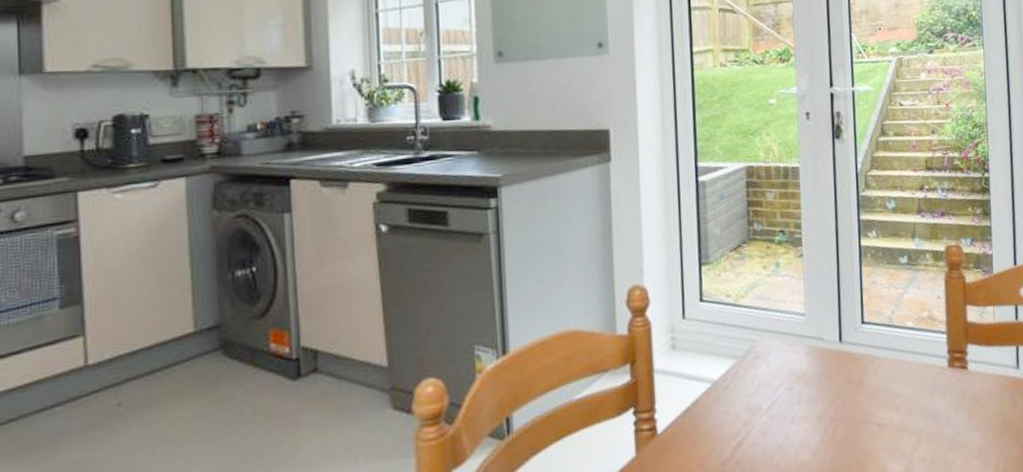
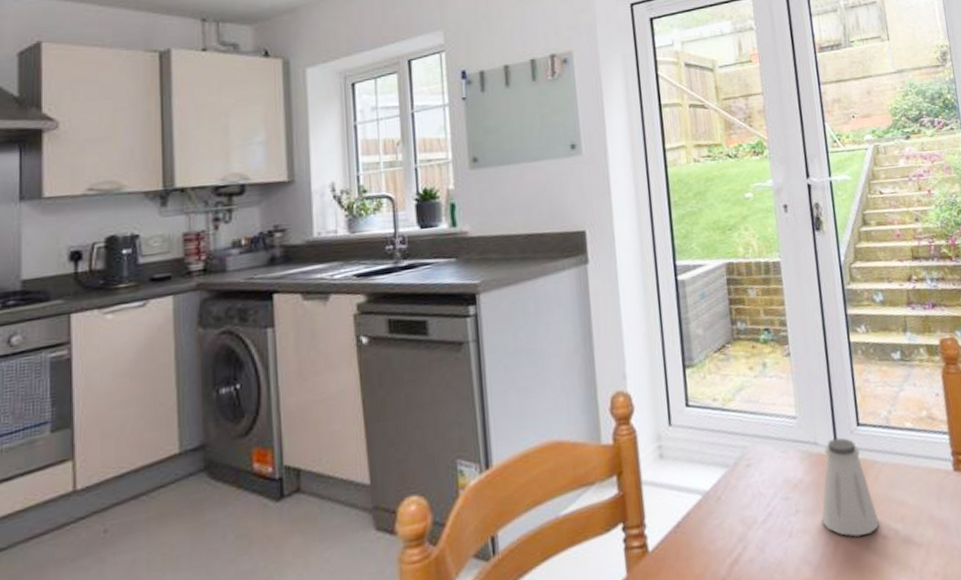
saltshaker: none [822,334,875,425] -> present [821,437,879,537]

